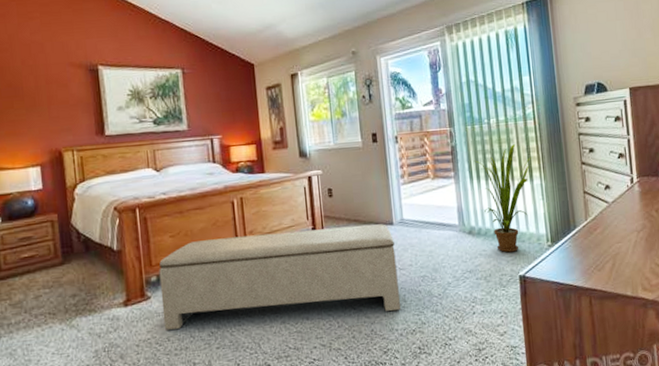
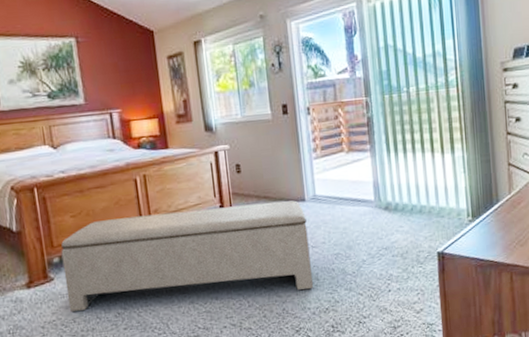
house plant: present [474,144,531,253] -> none [391,114,453,229]

